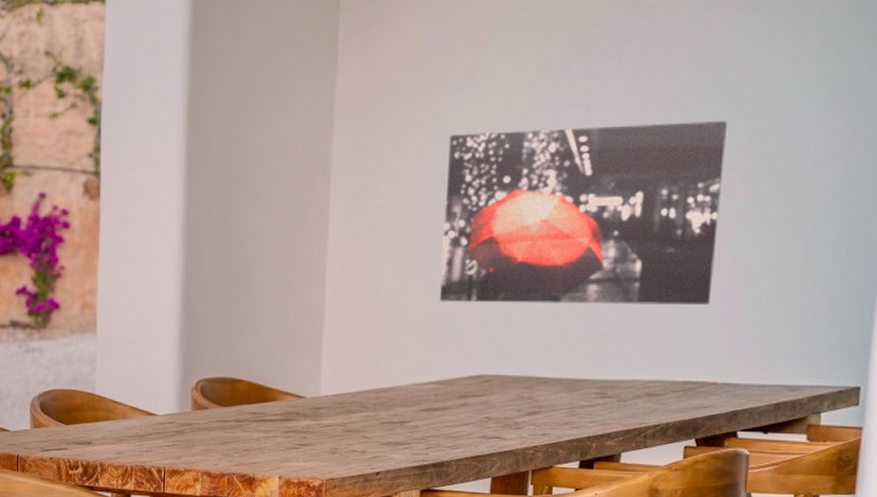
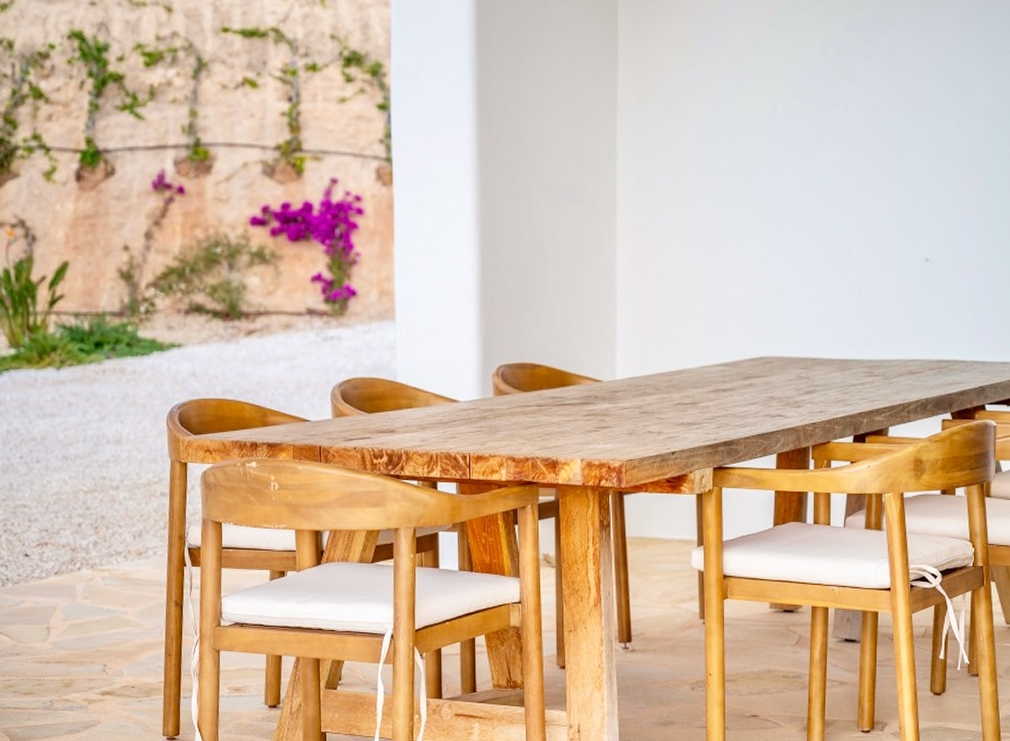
wall art: present [440,120,728,306] -> none [722,121,965,291]

